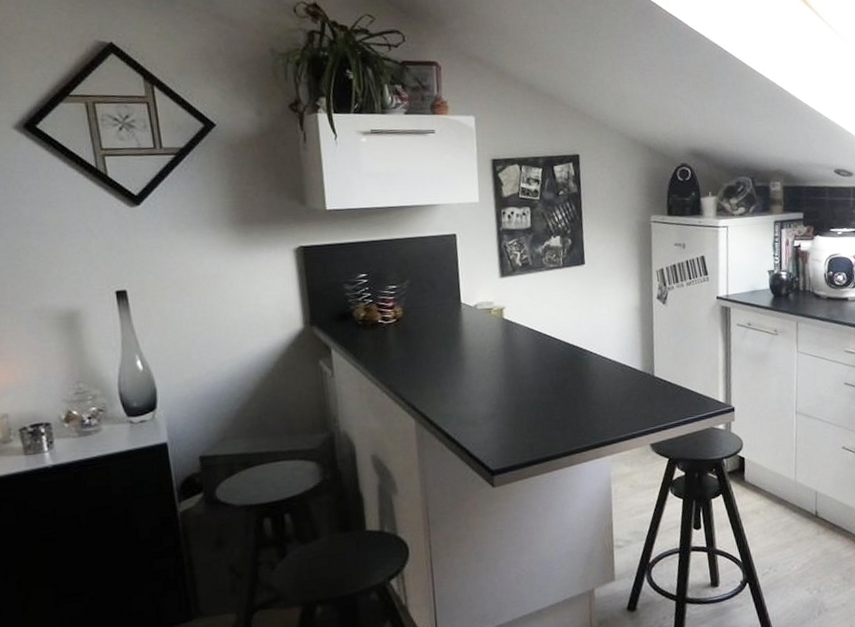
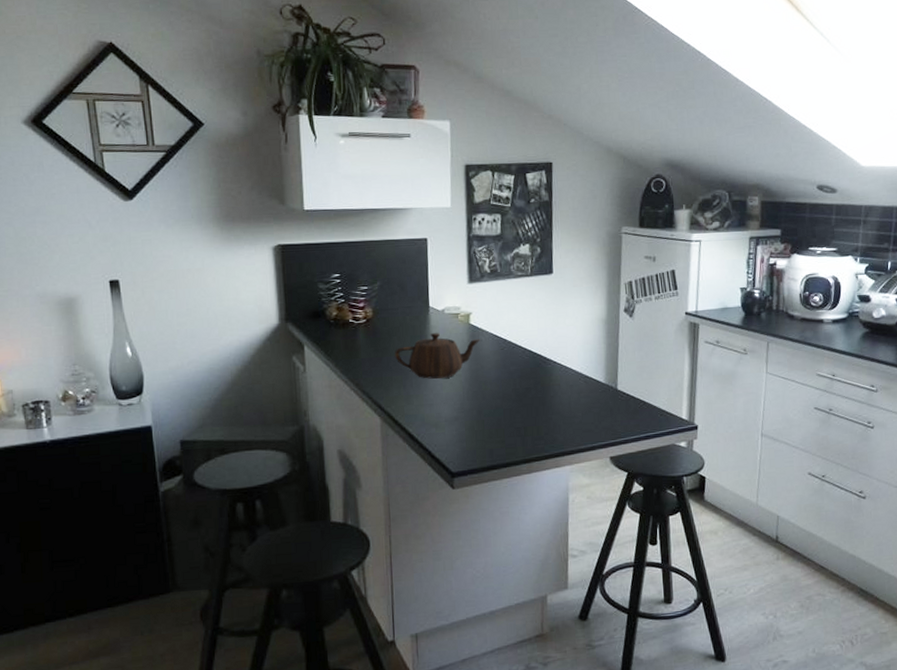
teapot: none [427,329,515,377] -> present [395,333,481,379]

